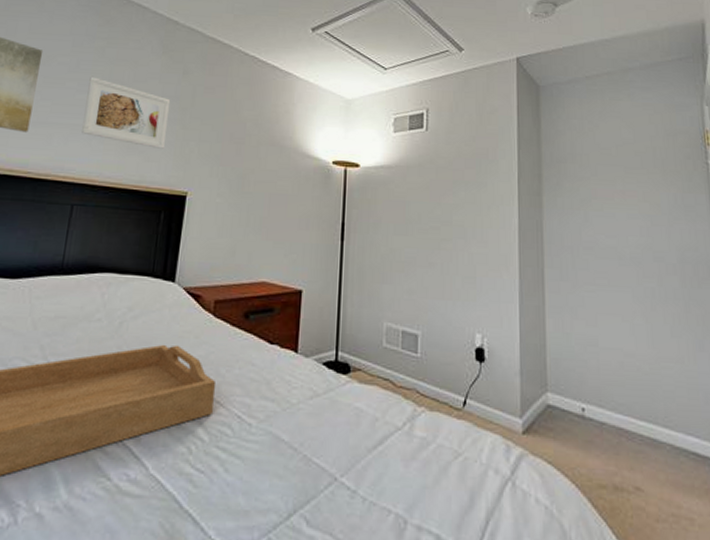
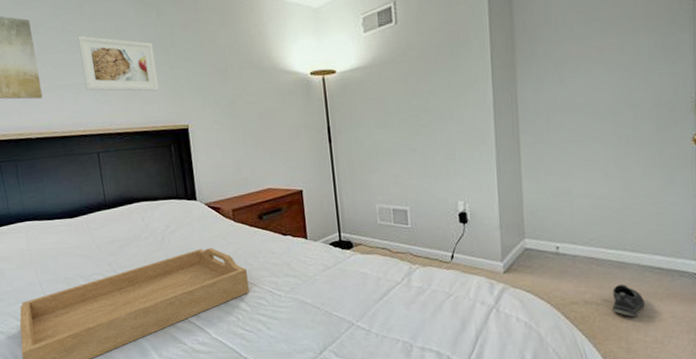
shoe: none [645,468,682,517] -> present [612,284,645,318]

